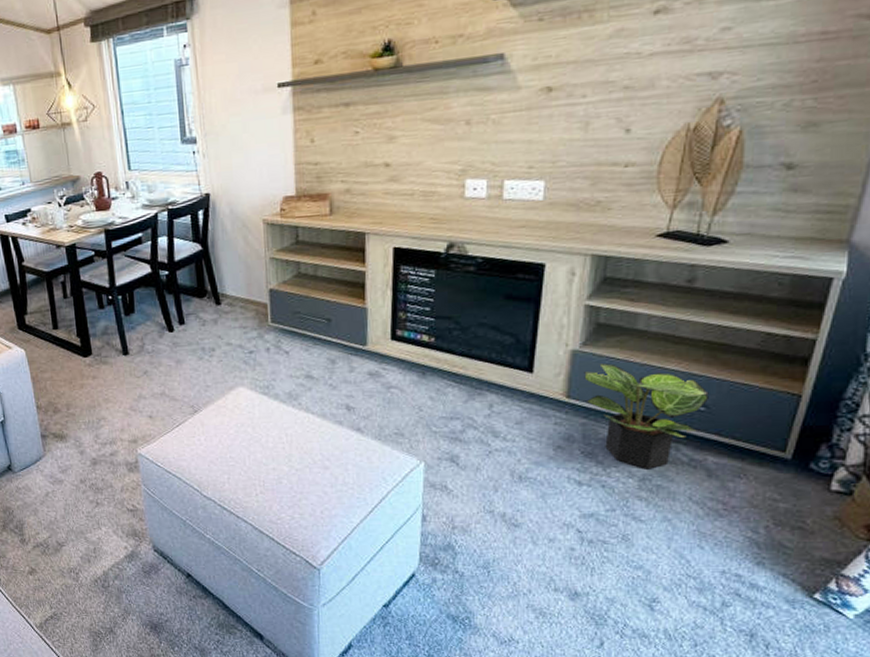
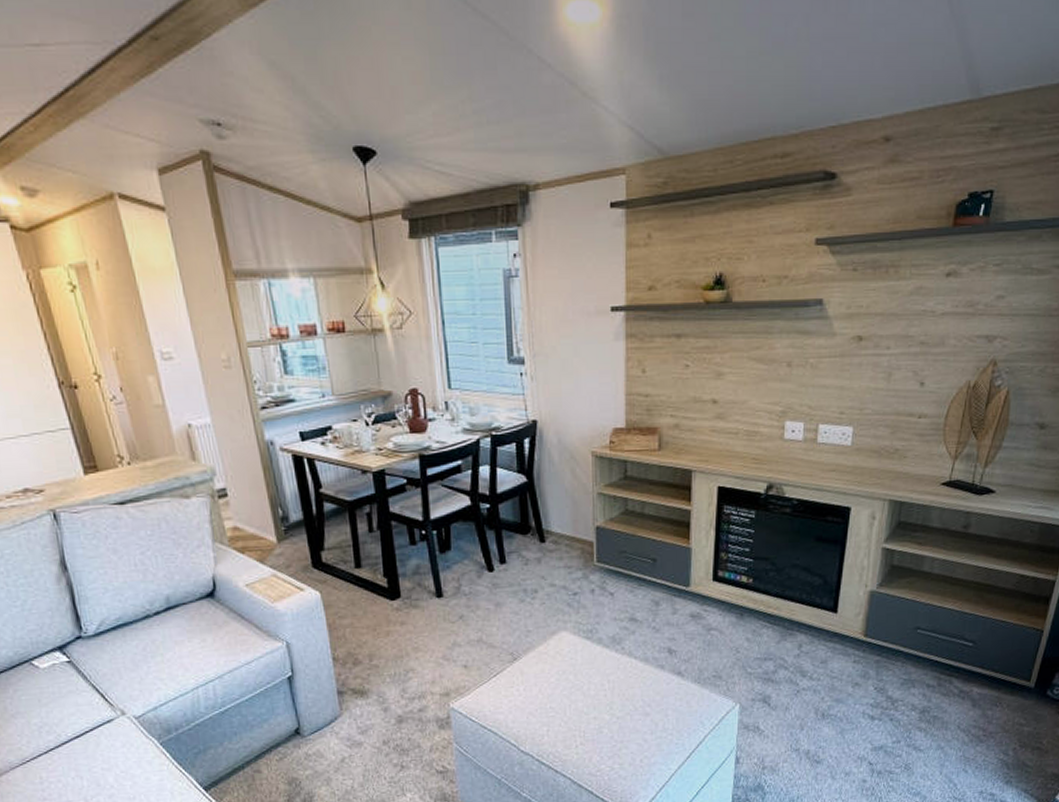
potted plant: present [584,362,709,470] -> none [879,602,976,702]

